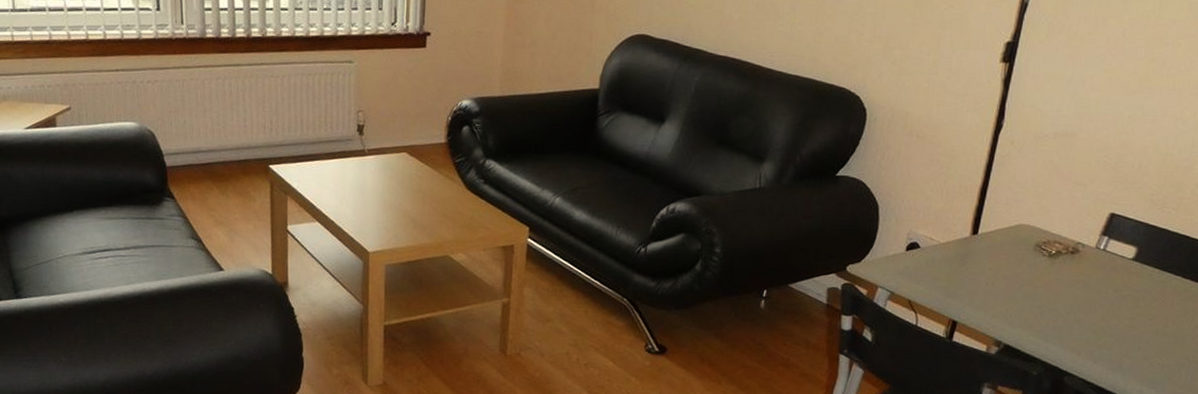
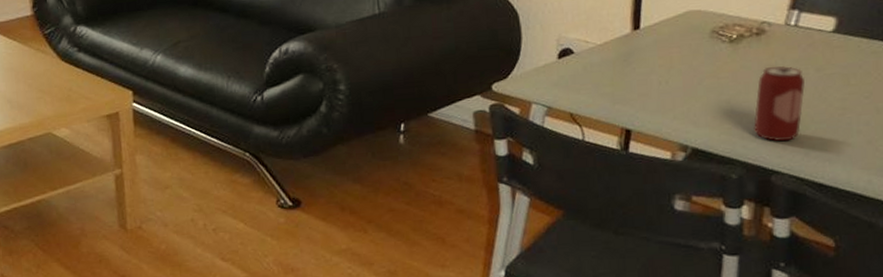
beverage can: none [1056,282,1104,349] -> present [754,66,805,142]

